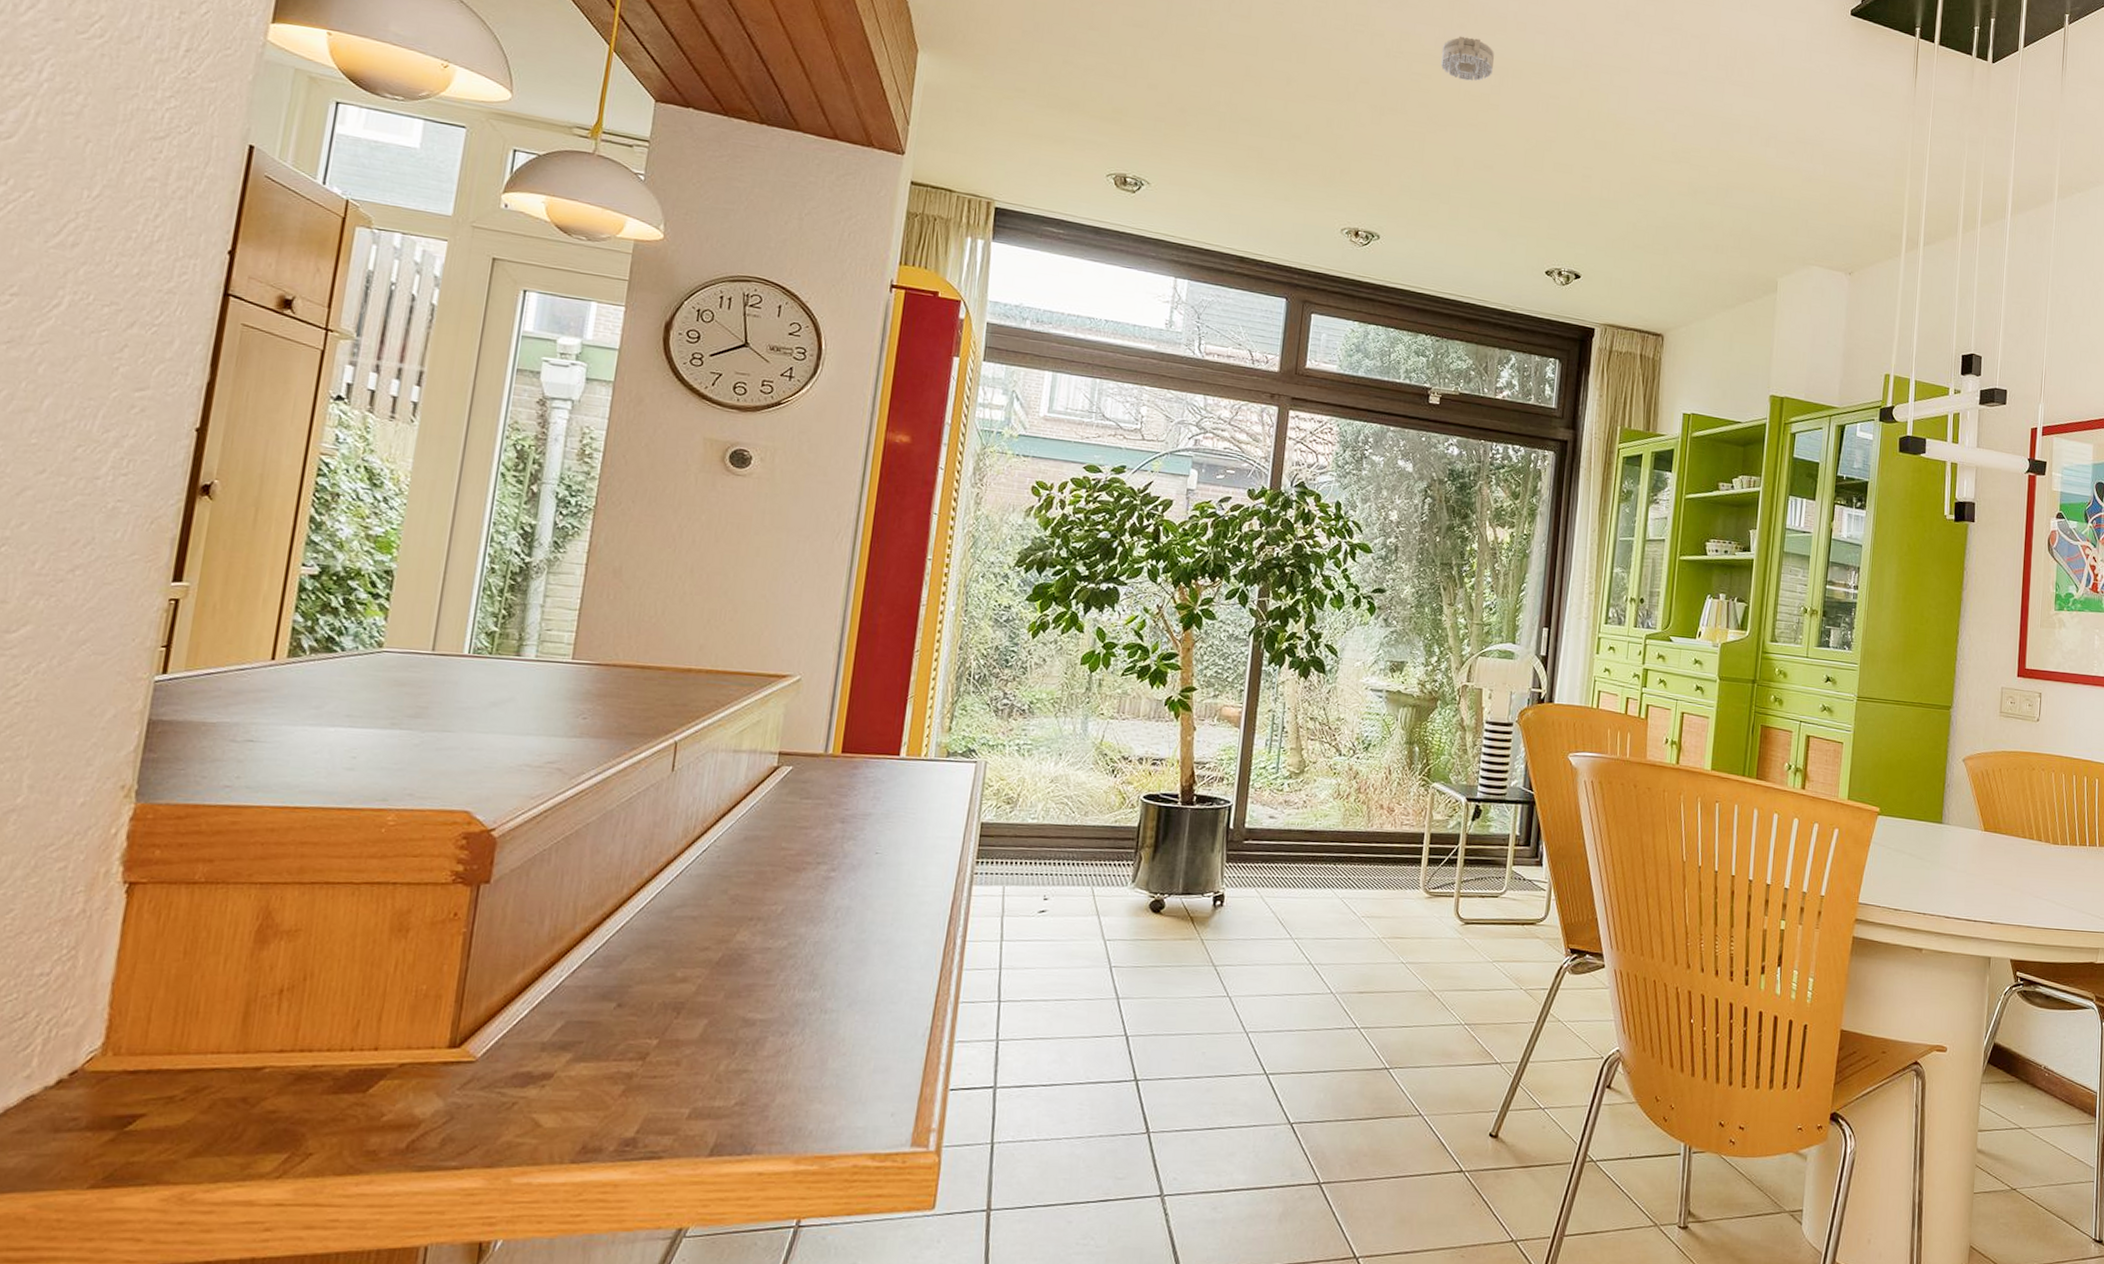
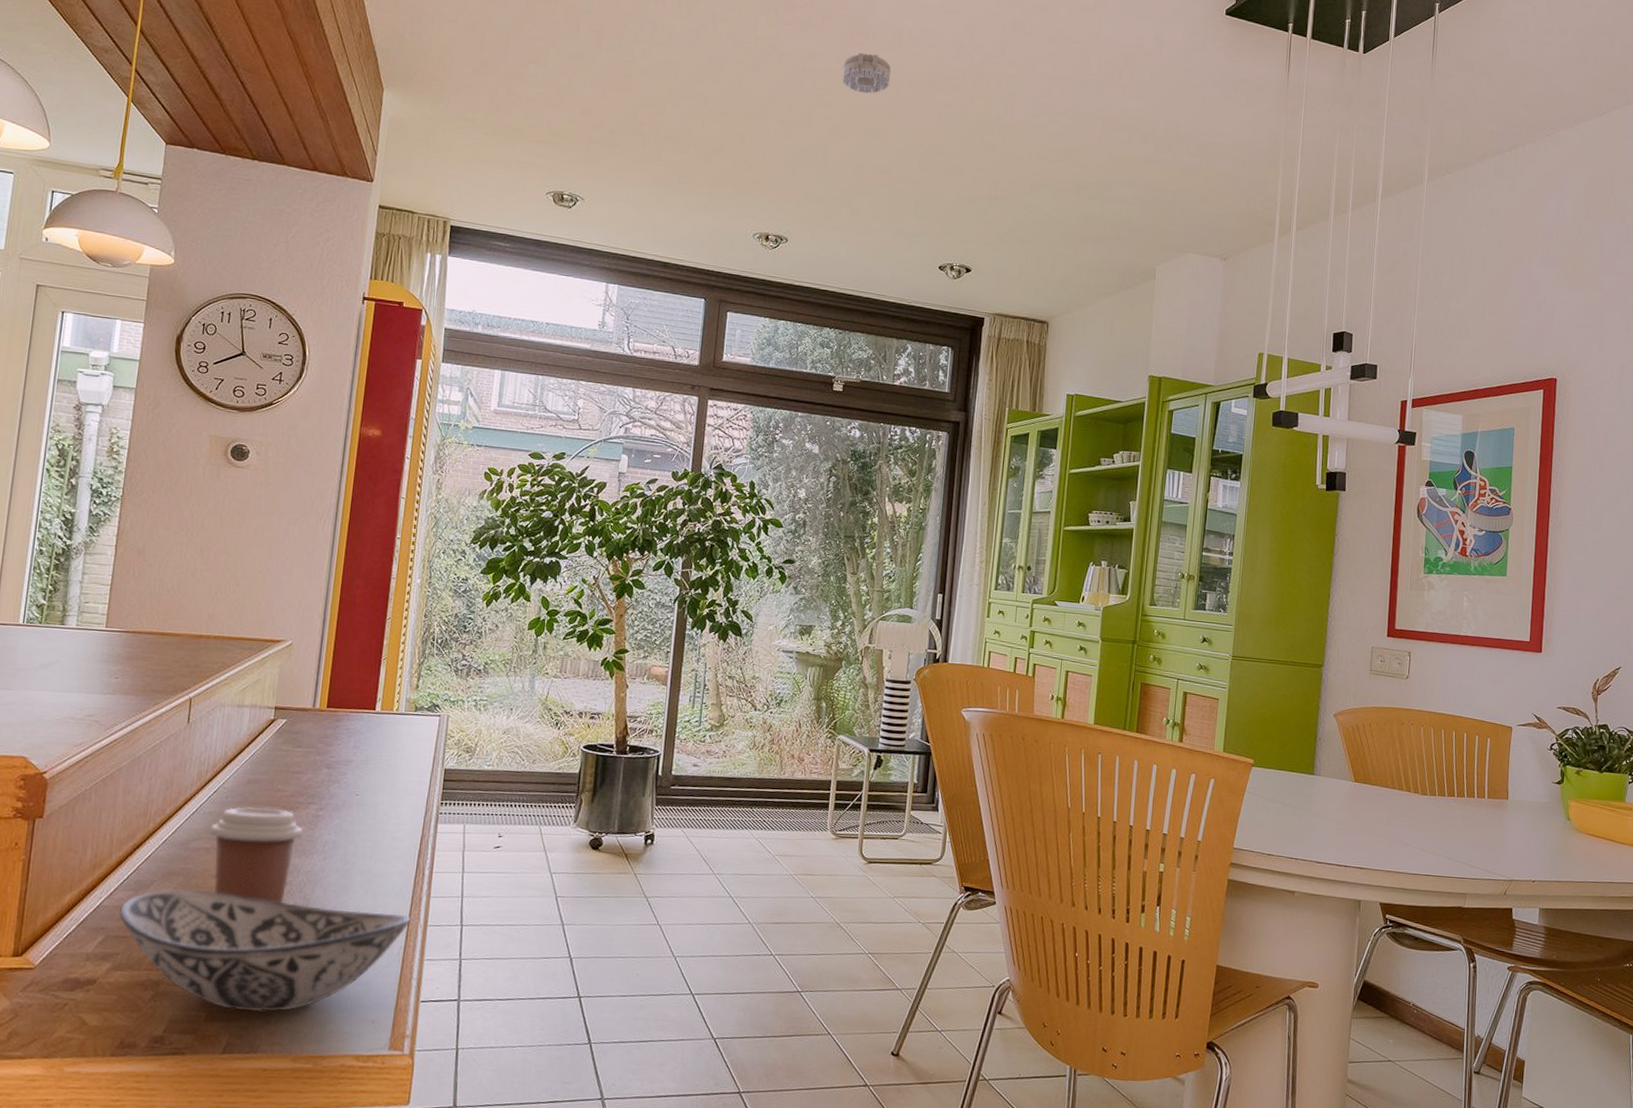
decorative bowl: none [583,965,941,1107] -> present [118,889,412,1012]
coffee cup: none [697,867,812,980] -> present [210,806,304,904]

